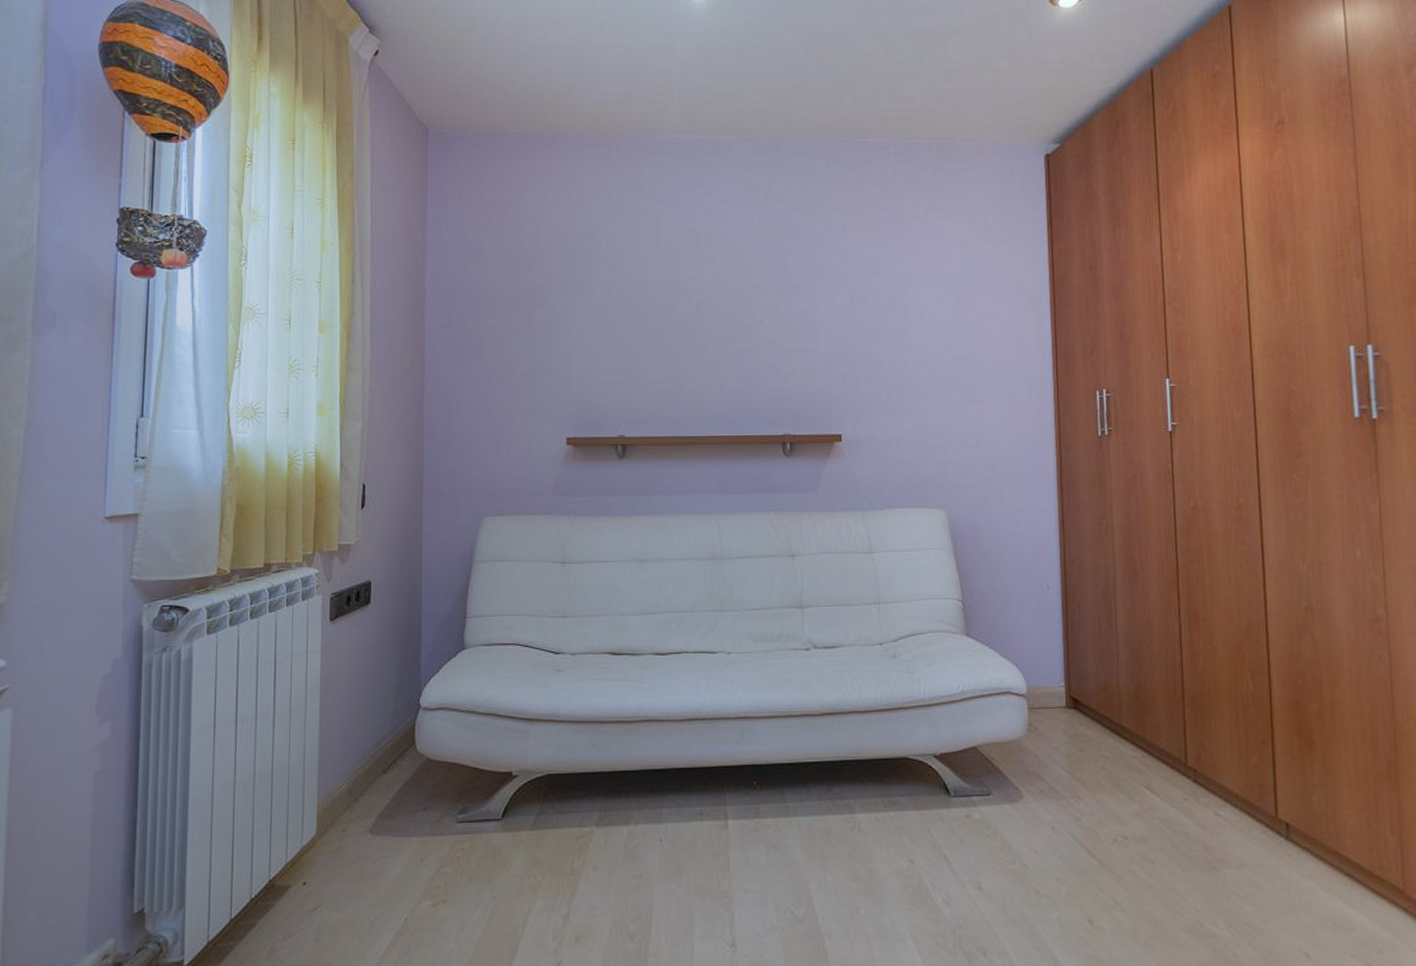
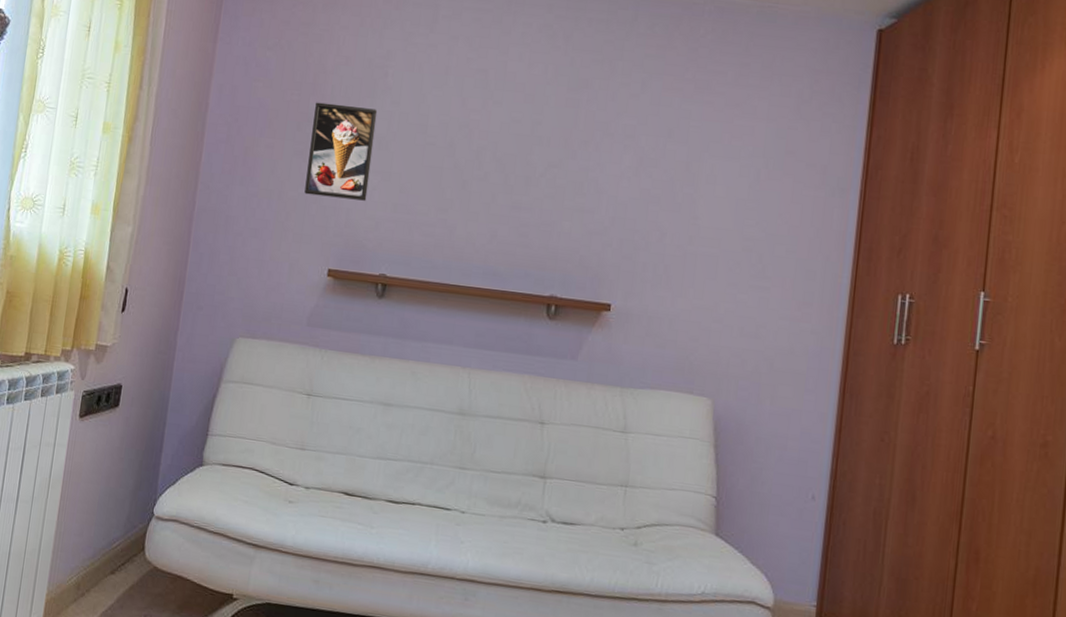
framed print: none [533,277,596,368] -> present [304,102,378,201]

